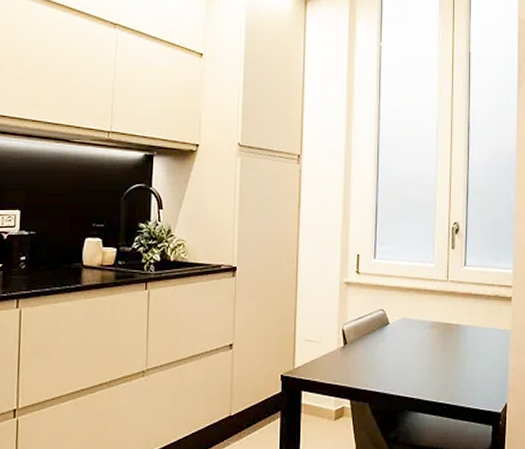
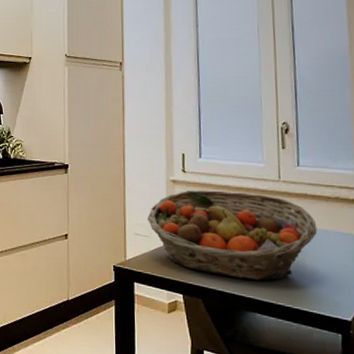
fruit basket: none [319,292,478,381] -> present [147,190,318,281]

